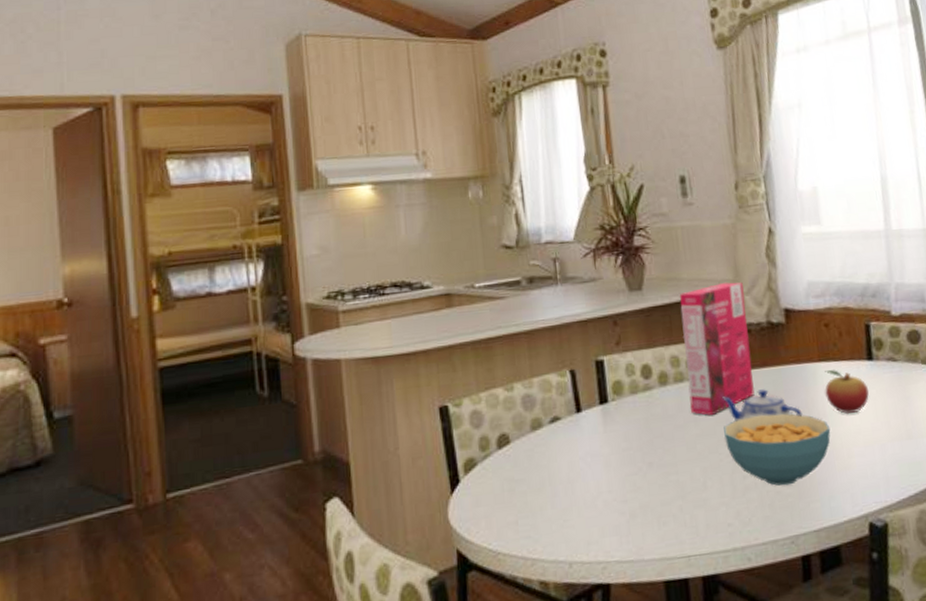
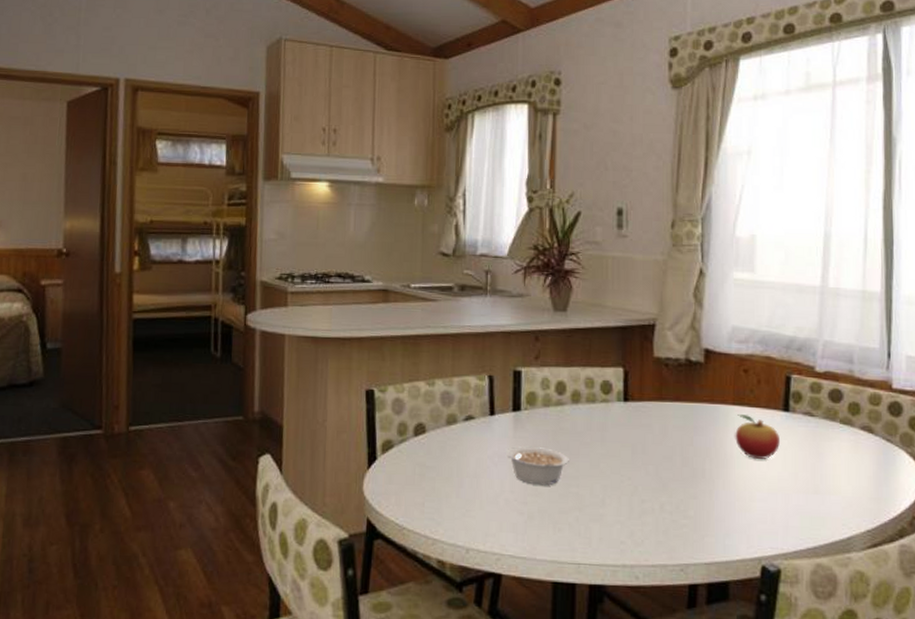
legume: none [599,438,665,480] -> present [506,446,569,486]
cereal box: present [679,282,755,415] -> none [598,316,666,438]
teapot: present [721,389,803,422] -> none [630,422,709,454]
cereal bowl: present [723,413,831,486] -> none [629,445,735,516]

